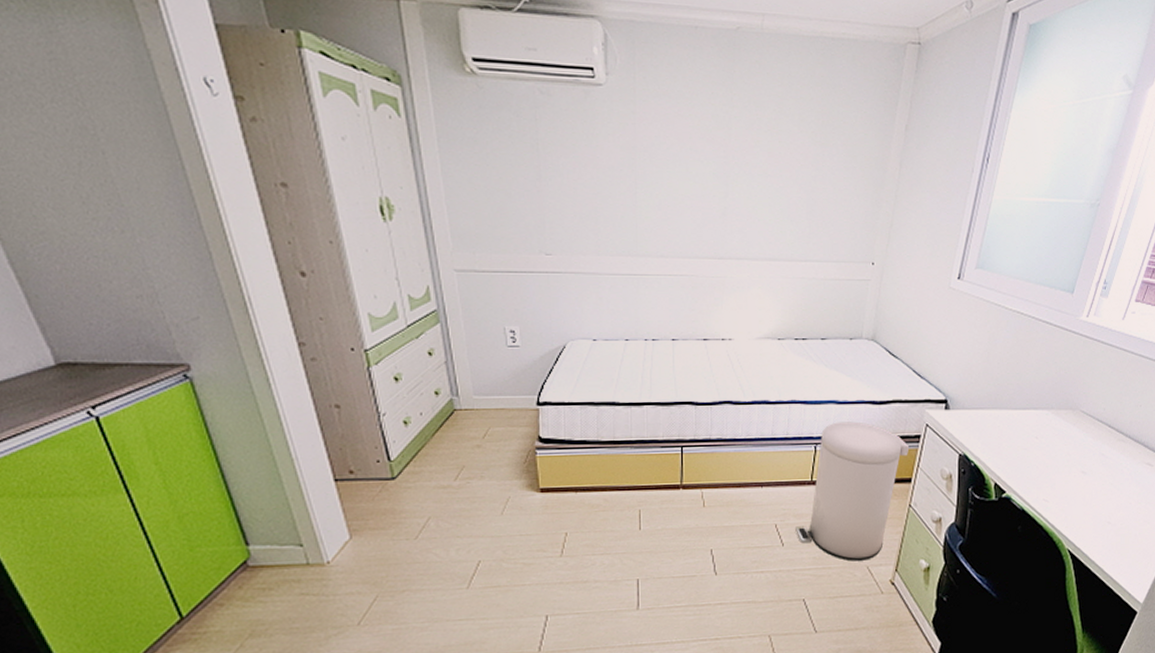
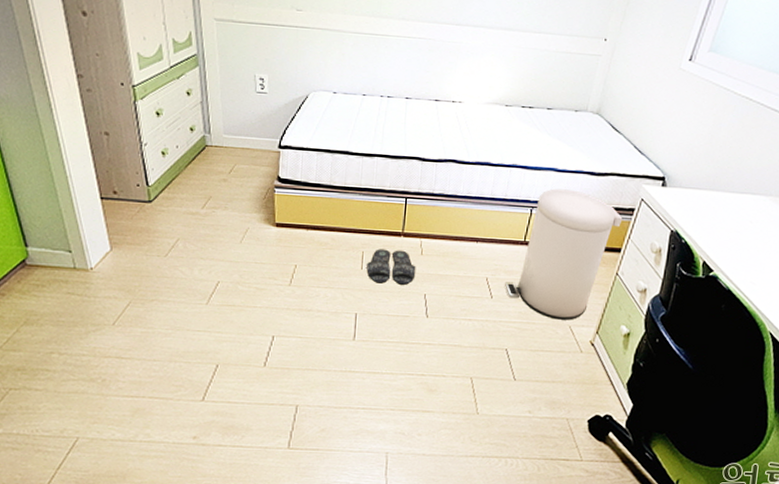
slippers: none [645,504,699,543] -> present [366,249,416,285]

